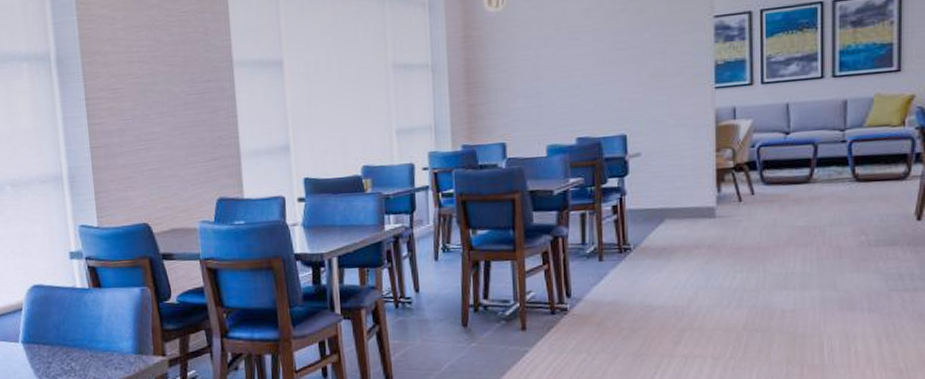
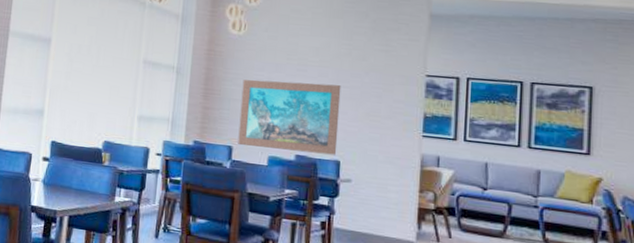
wall art: none [508,48,622,140] -> present [238,79,341,155]

